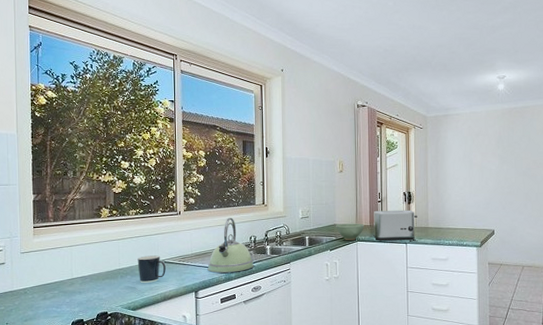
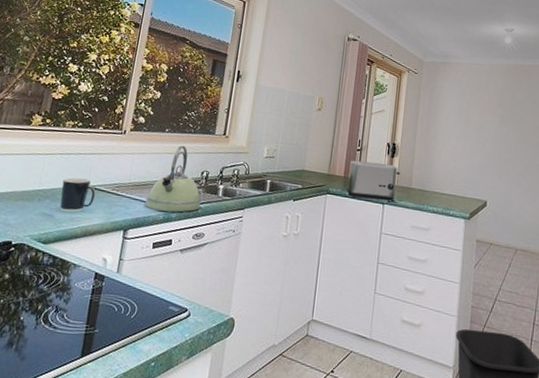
bowl: present [336,223,365,241] -> none [304,170,338,193]

